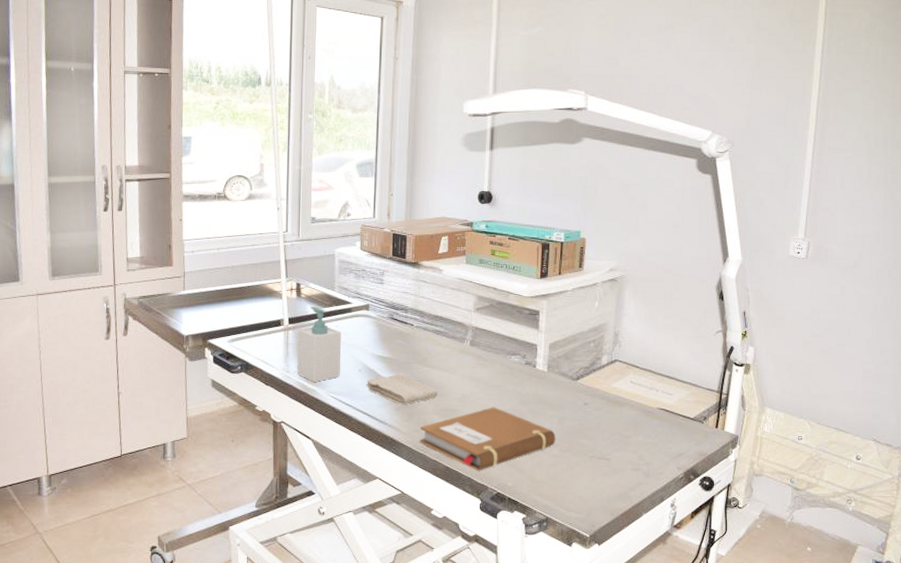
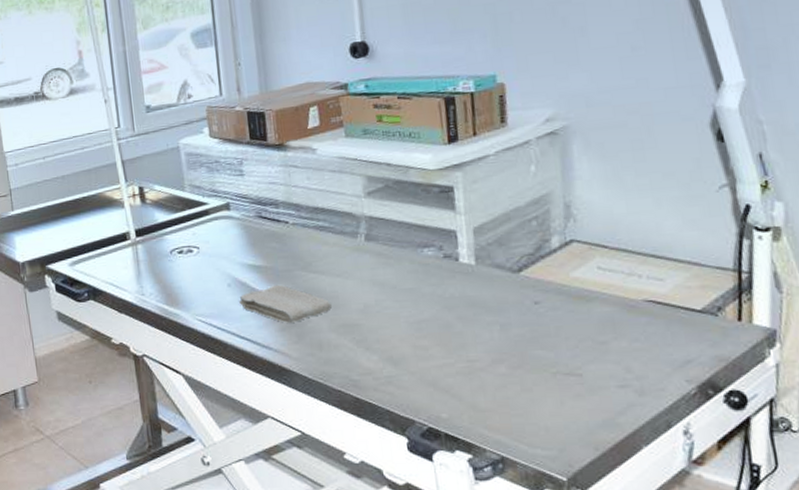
soap bottle: present [297,307,342,382] -> none [148,212,206,304]
notebook: present [419,407,556,471] -> none [315,317,500,401]

